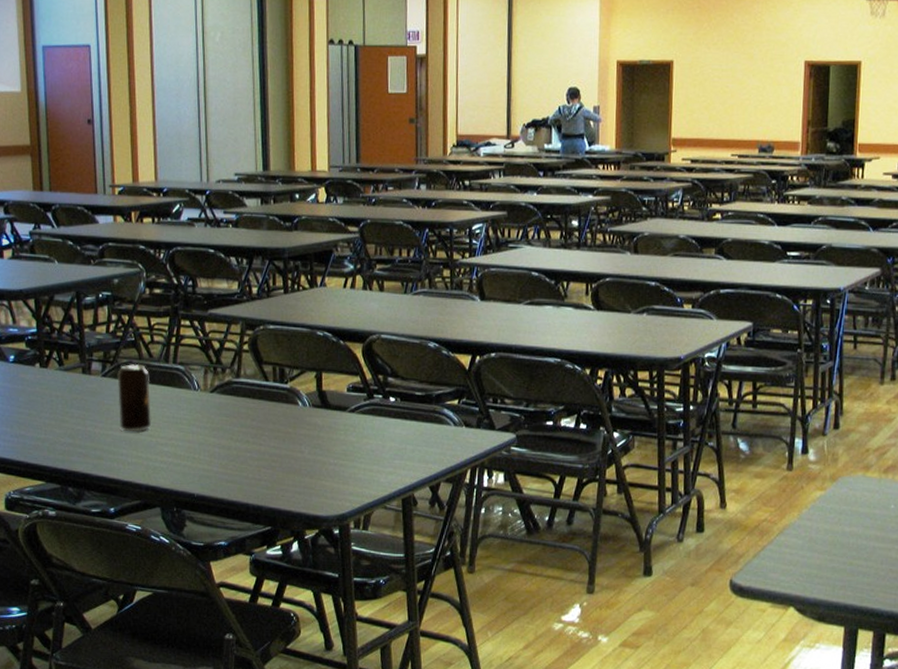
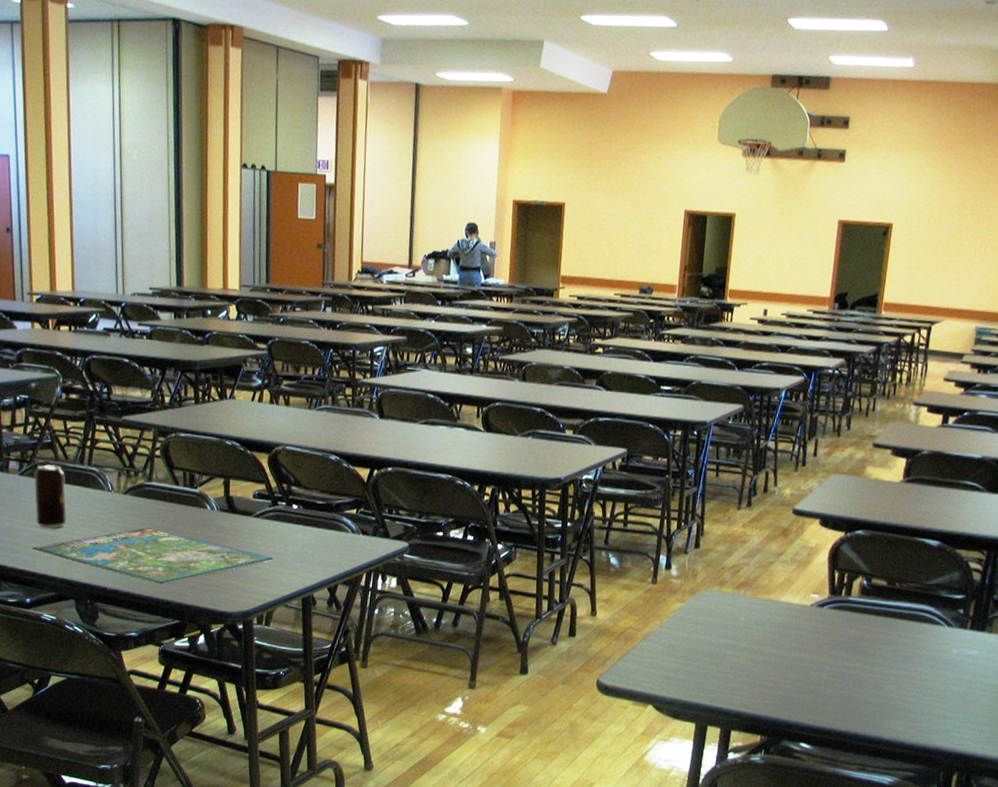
board game: none [117,428,370,488] -> present [33,527,273,584]

